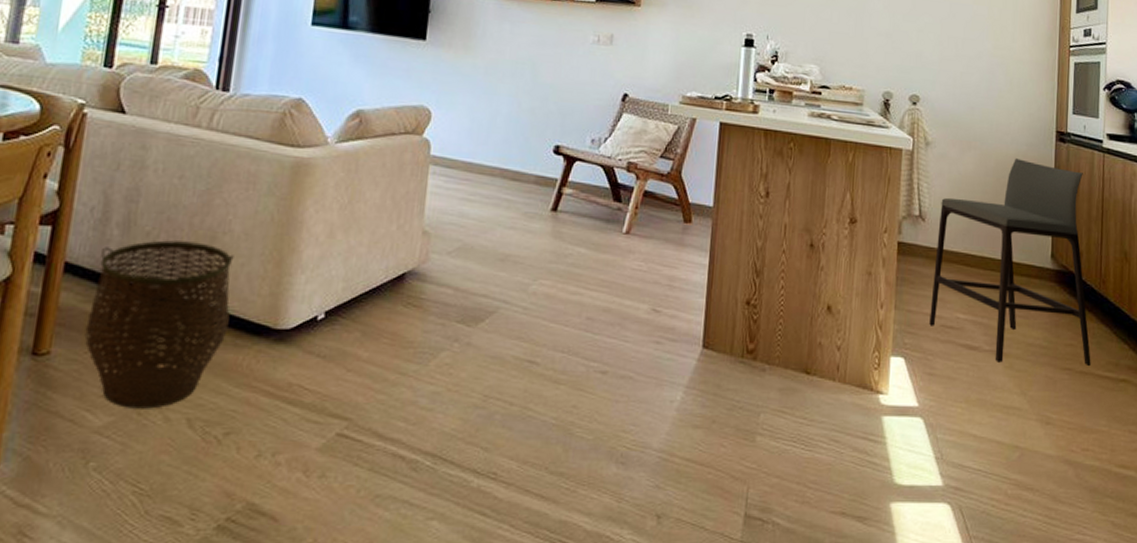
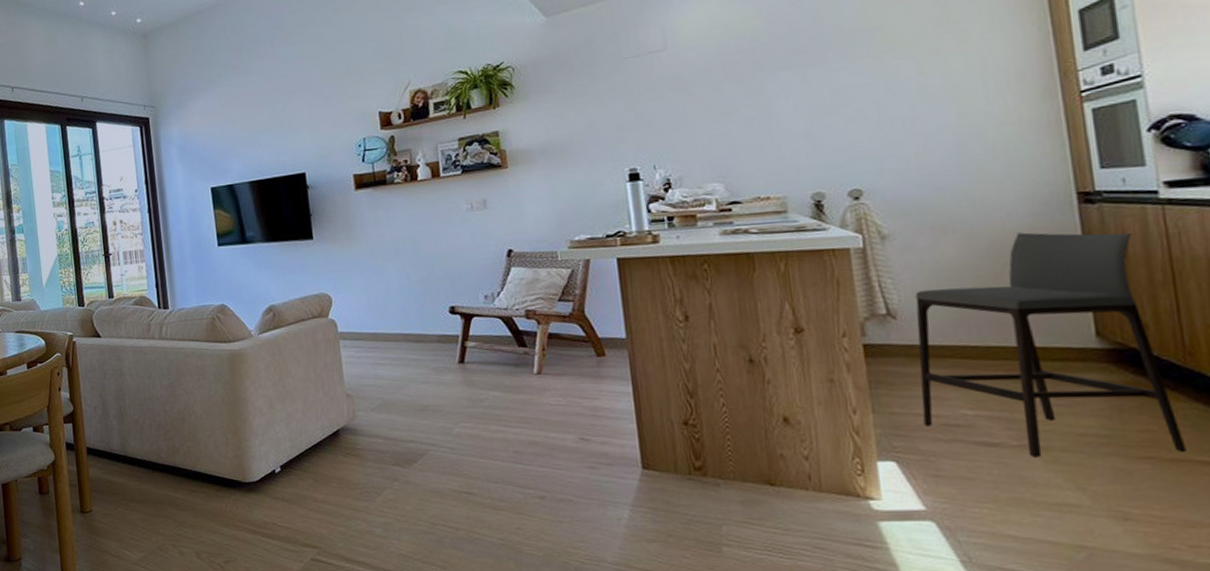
basket: present [84,240,234,409] -> none [108,423,209,546]

